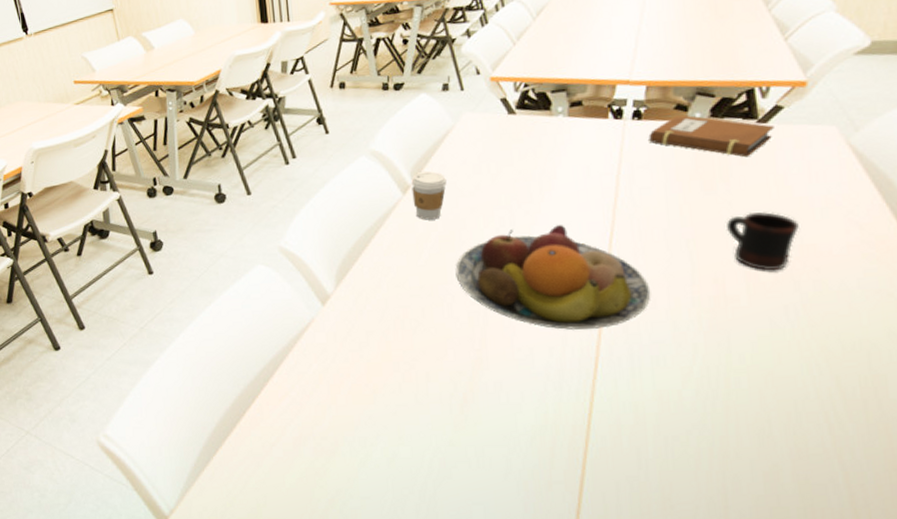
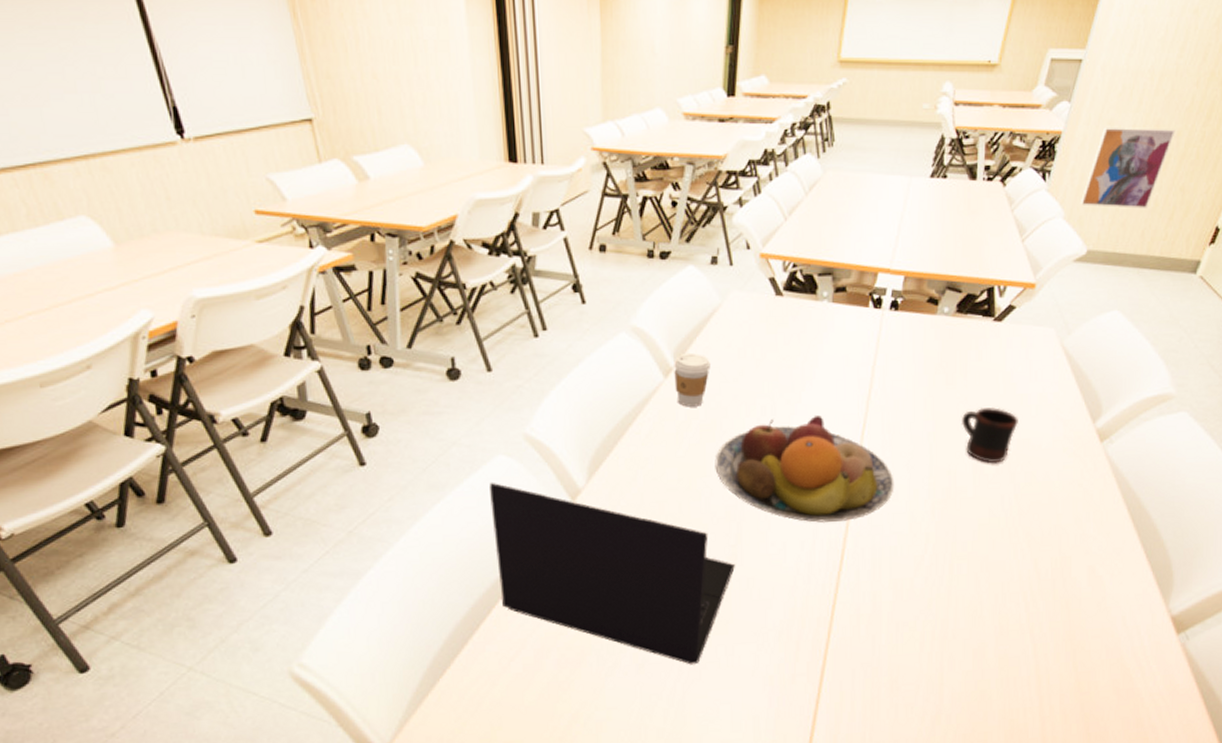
laptop: none [251,288,481,463] -> present [490,482,735,665]
notebook: present [648,115,774,158] -> none [903,308,1007,354]

